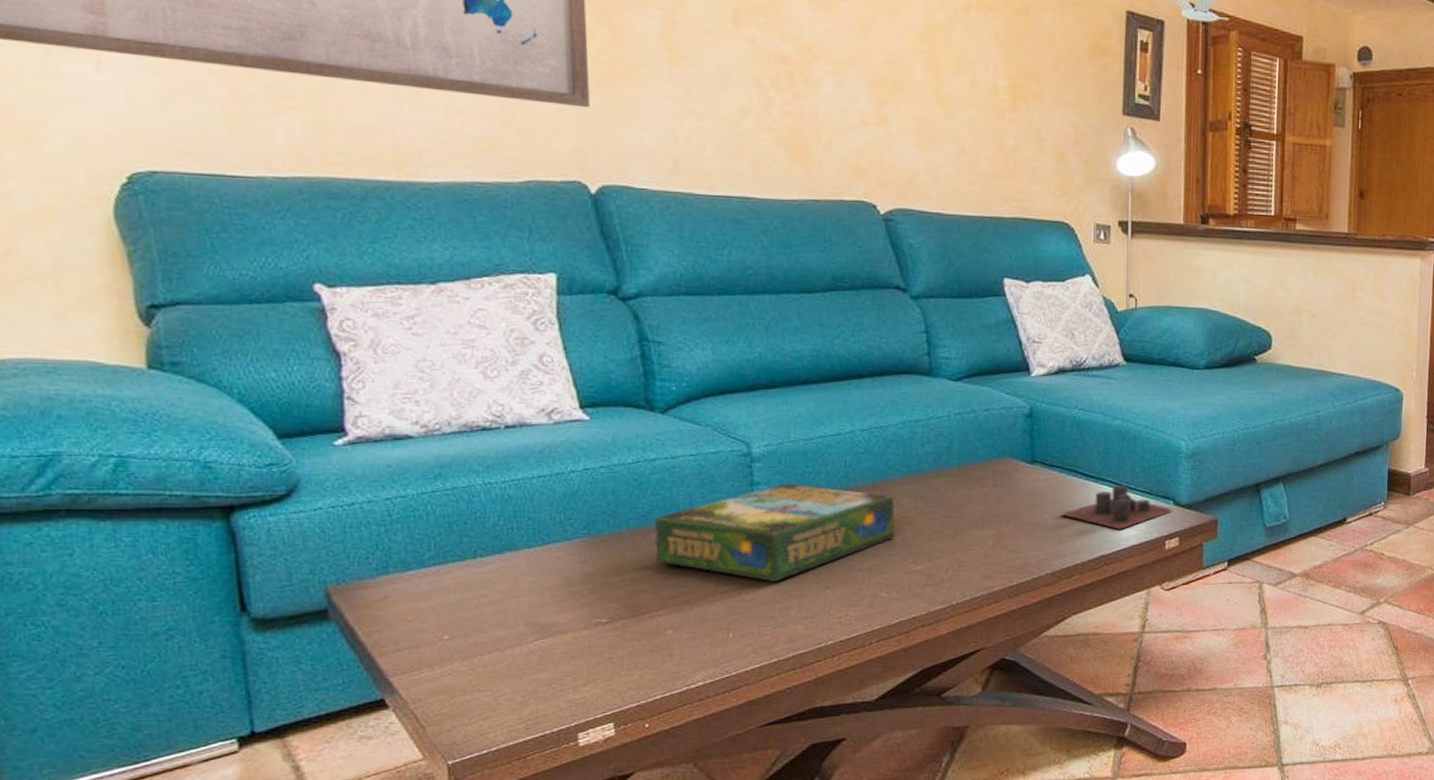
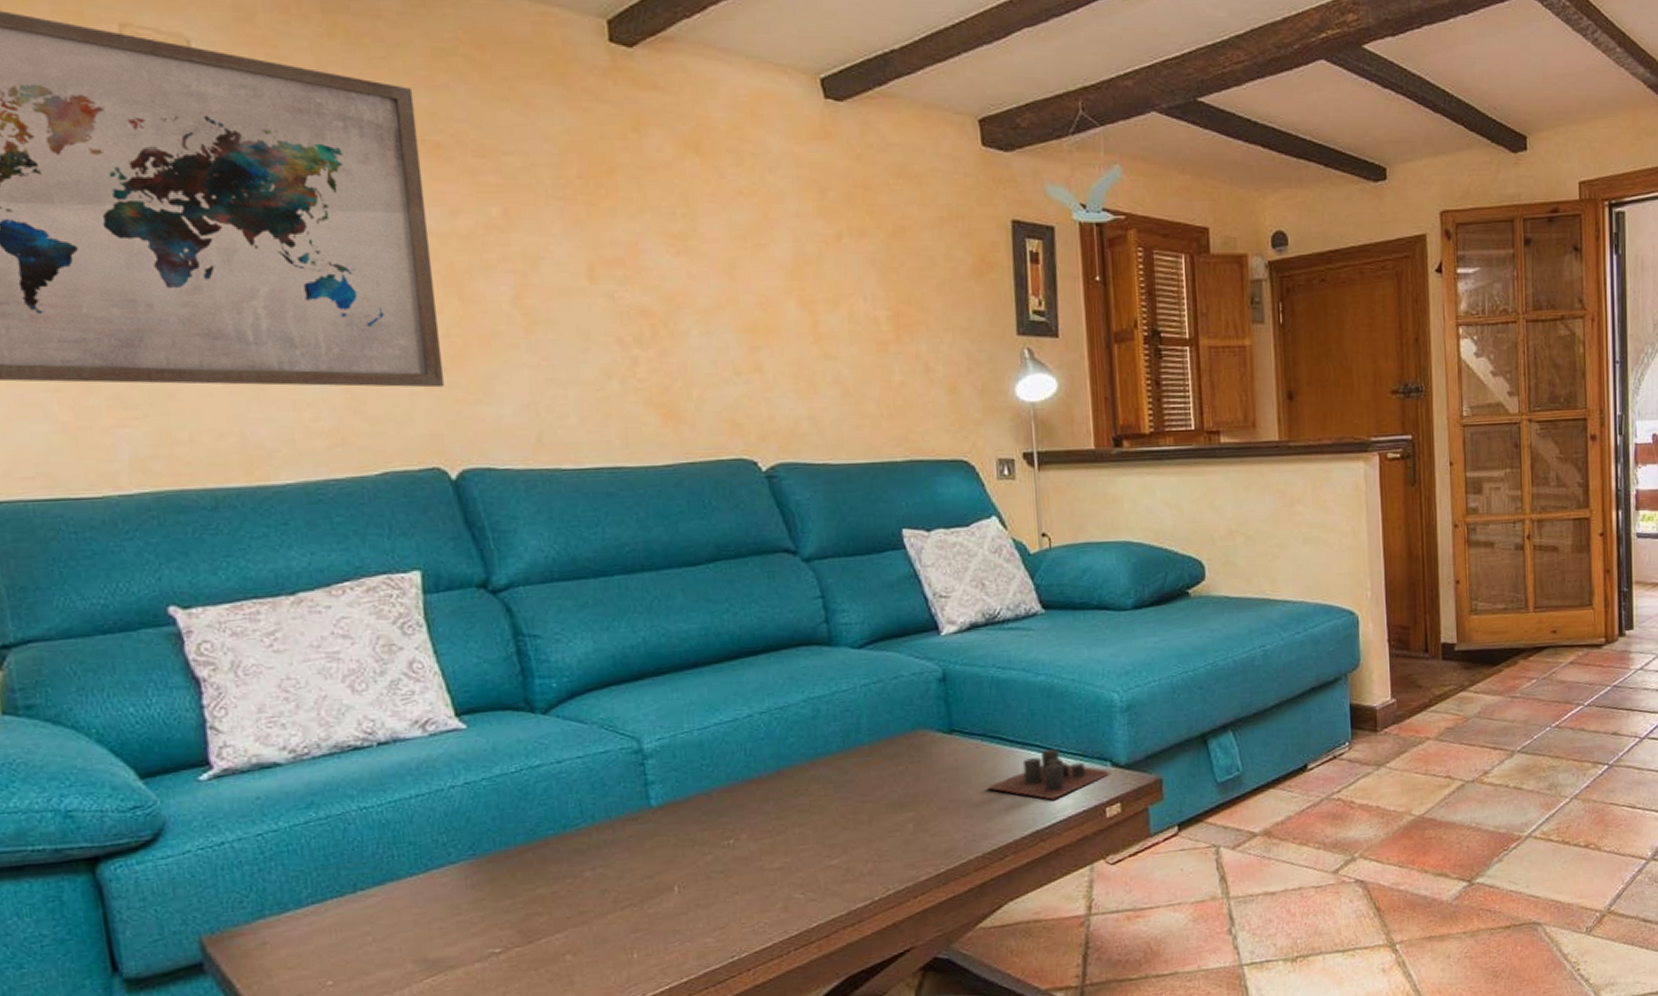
board game: present [655,482,895,583] -> none [544,778,806,893]

